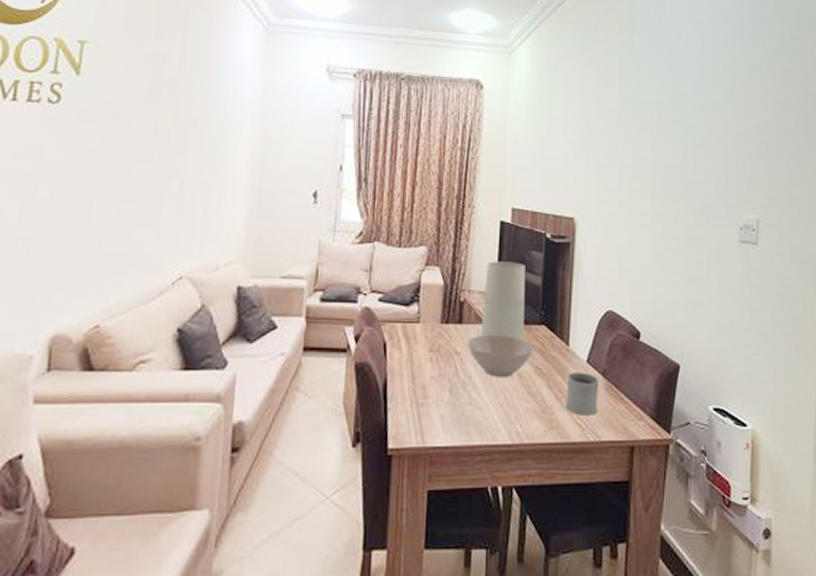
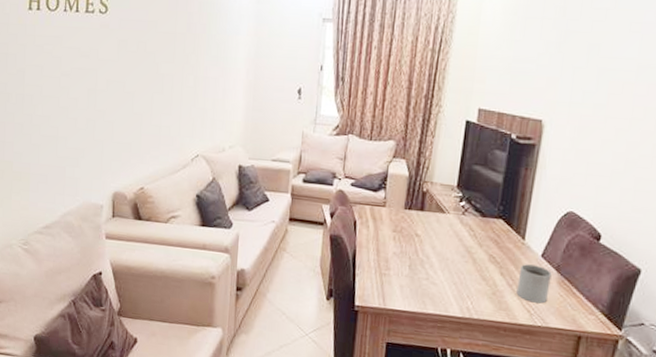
bowl: present [467,334,534,377] -> none [427,222,490,261]
vase: present [480,261,525,341] -> none [439,157,488,231]

